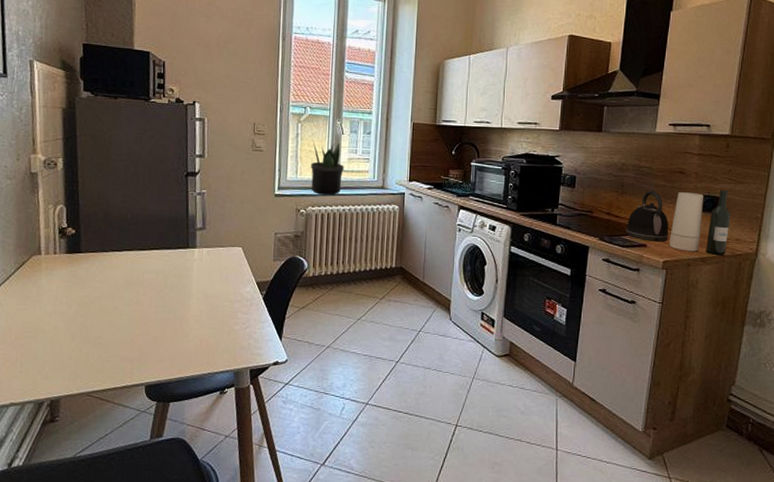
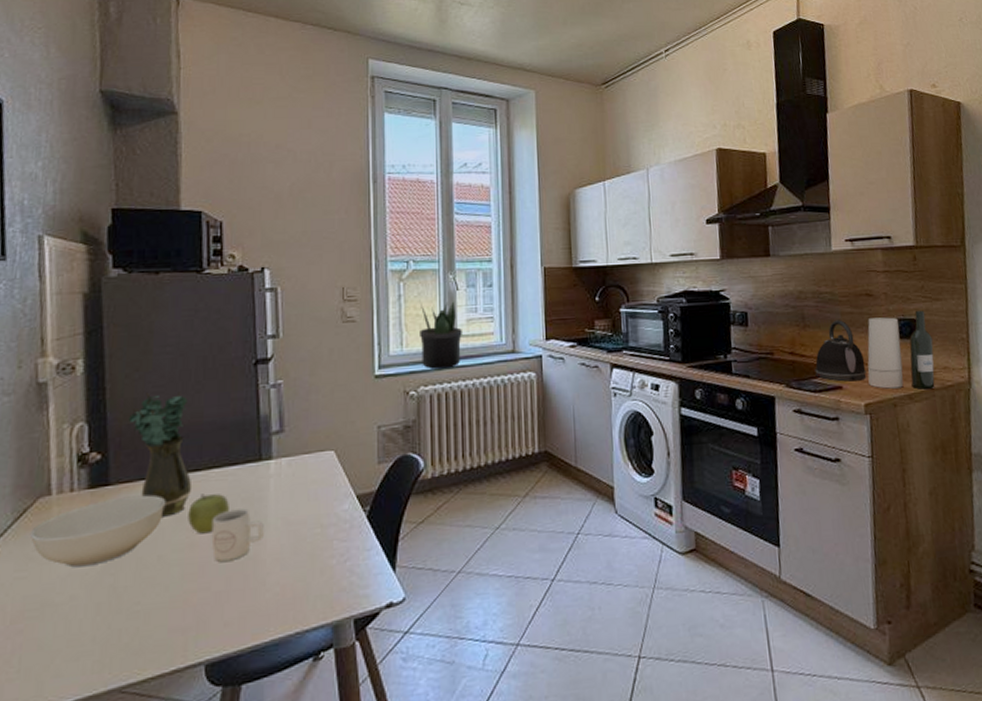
bowl: none [26,262,120,308] -> present [29,495,166,568]
vase: none [94,188,139,280] -> present [128,391,193,517]
fruit: none [135,267,165,296] -> present [188,494,229,534]
mug: none [151,281,189,317] -> present [211,508,264,562]

